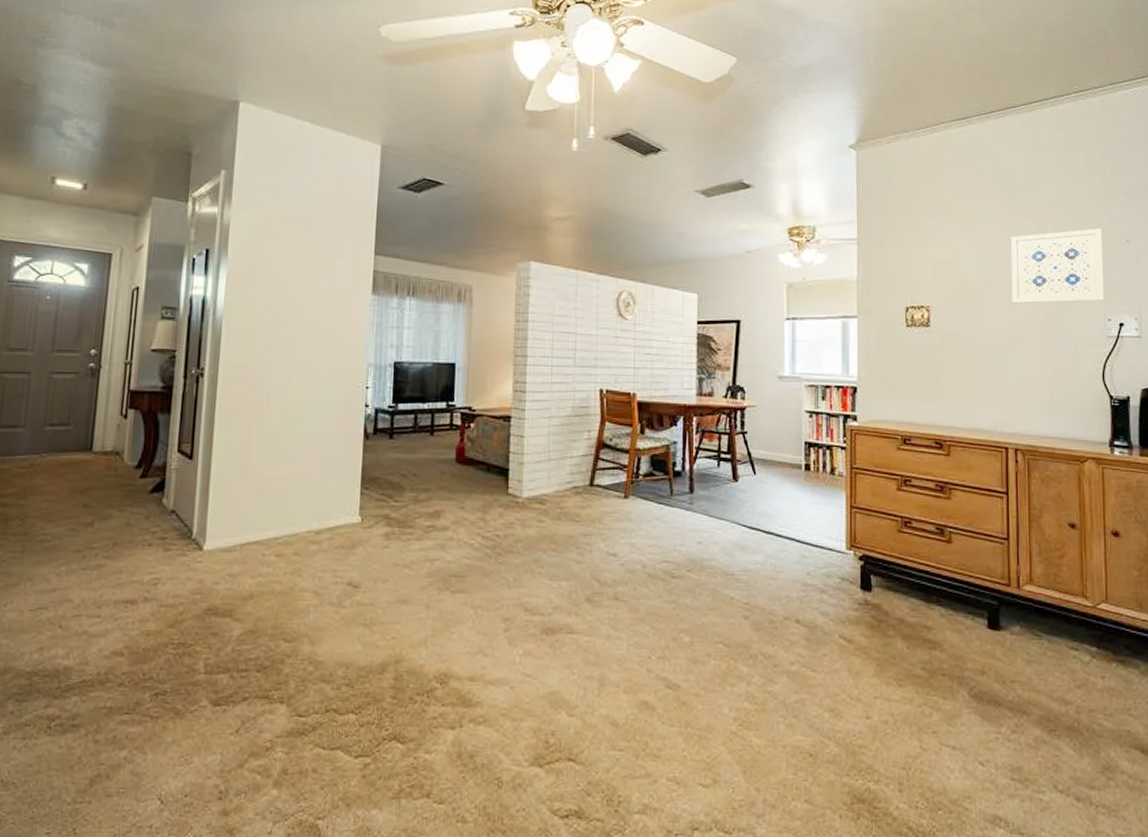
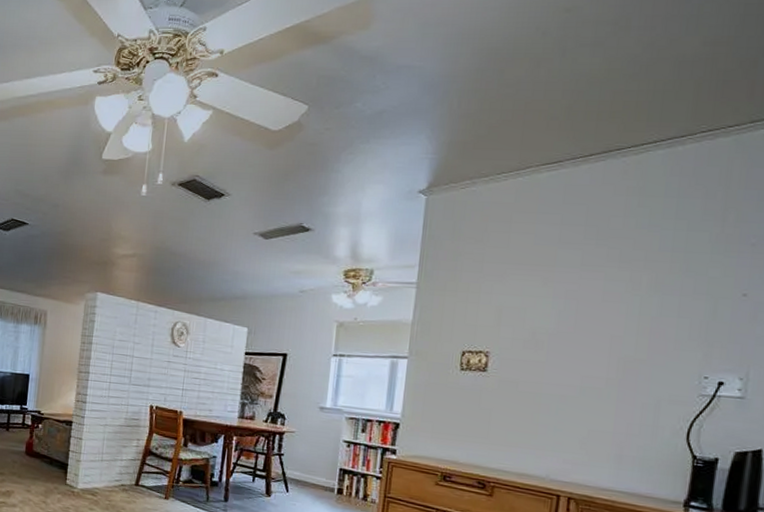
wall art: present [1010,228,1105,304] -> none [586,280,712,358]

